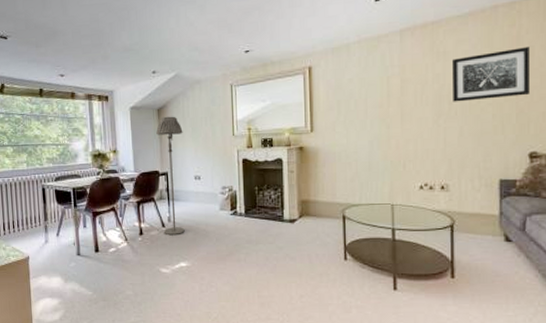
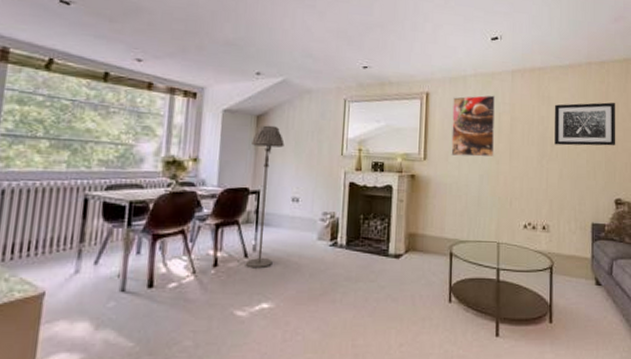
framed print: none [337,59,384,125] -> present [451,95,495,157]

